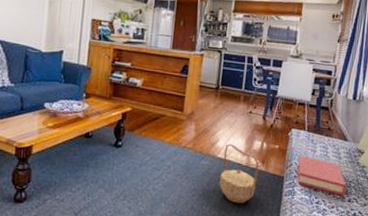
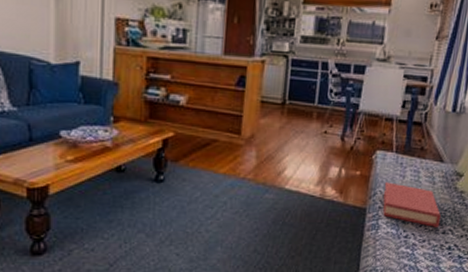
basket: present [219,144,260,204] -> none [287,172,337,243]

